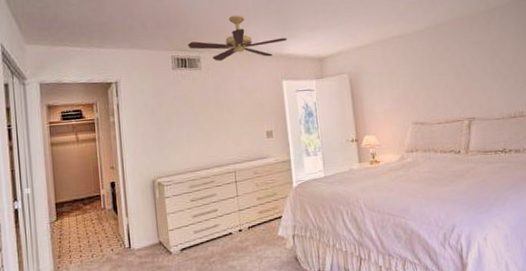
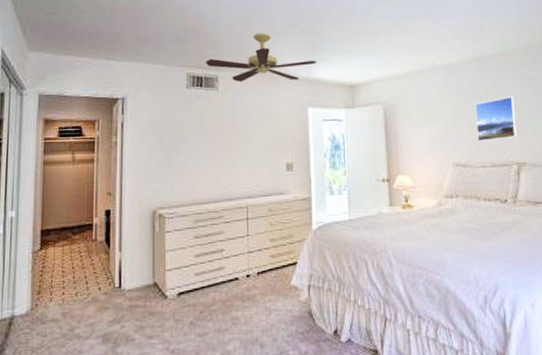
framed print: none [429,59,467,102] -> present [475,96,517,142]

